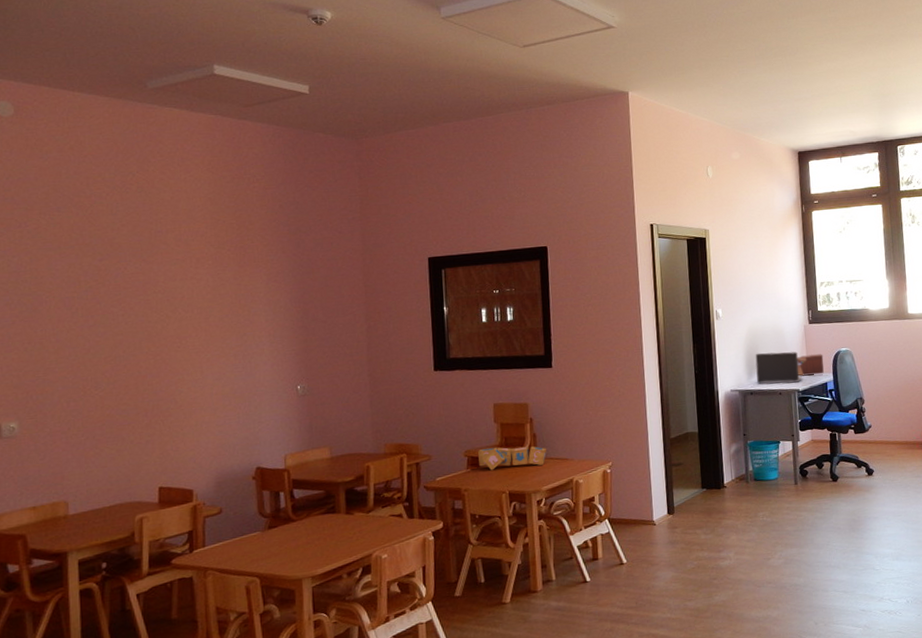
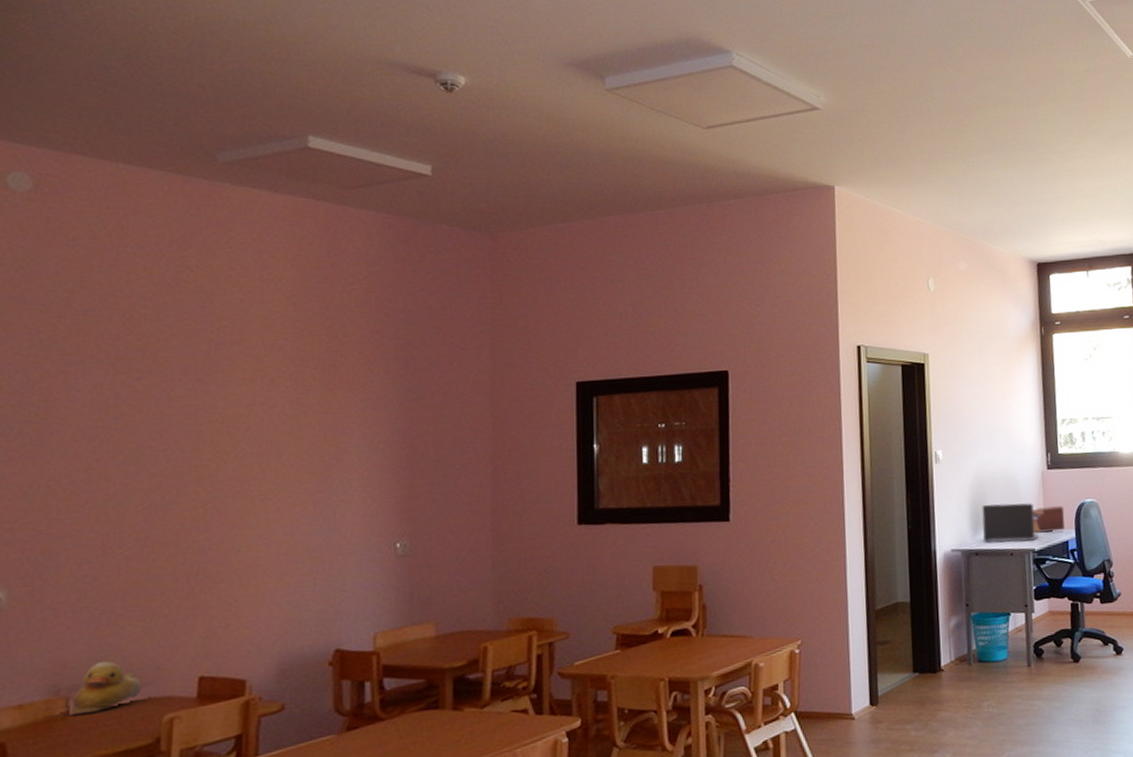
rubber duck: none [69,474,119,515] -> present [70,660,142,716]
toy blocks: present [478,446,547,471] -> none [631,620,720,652]

